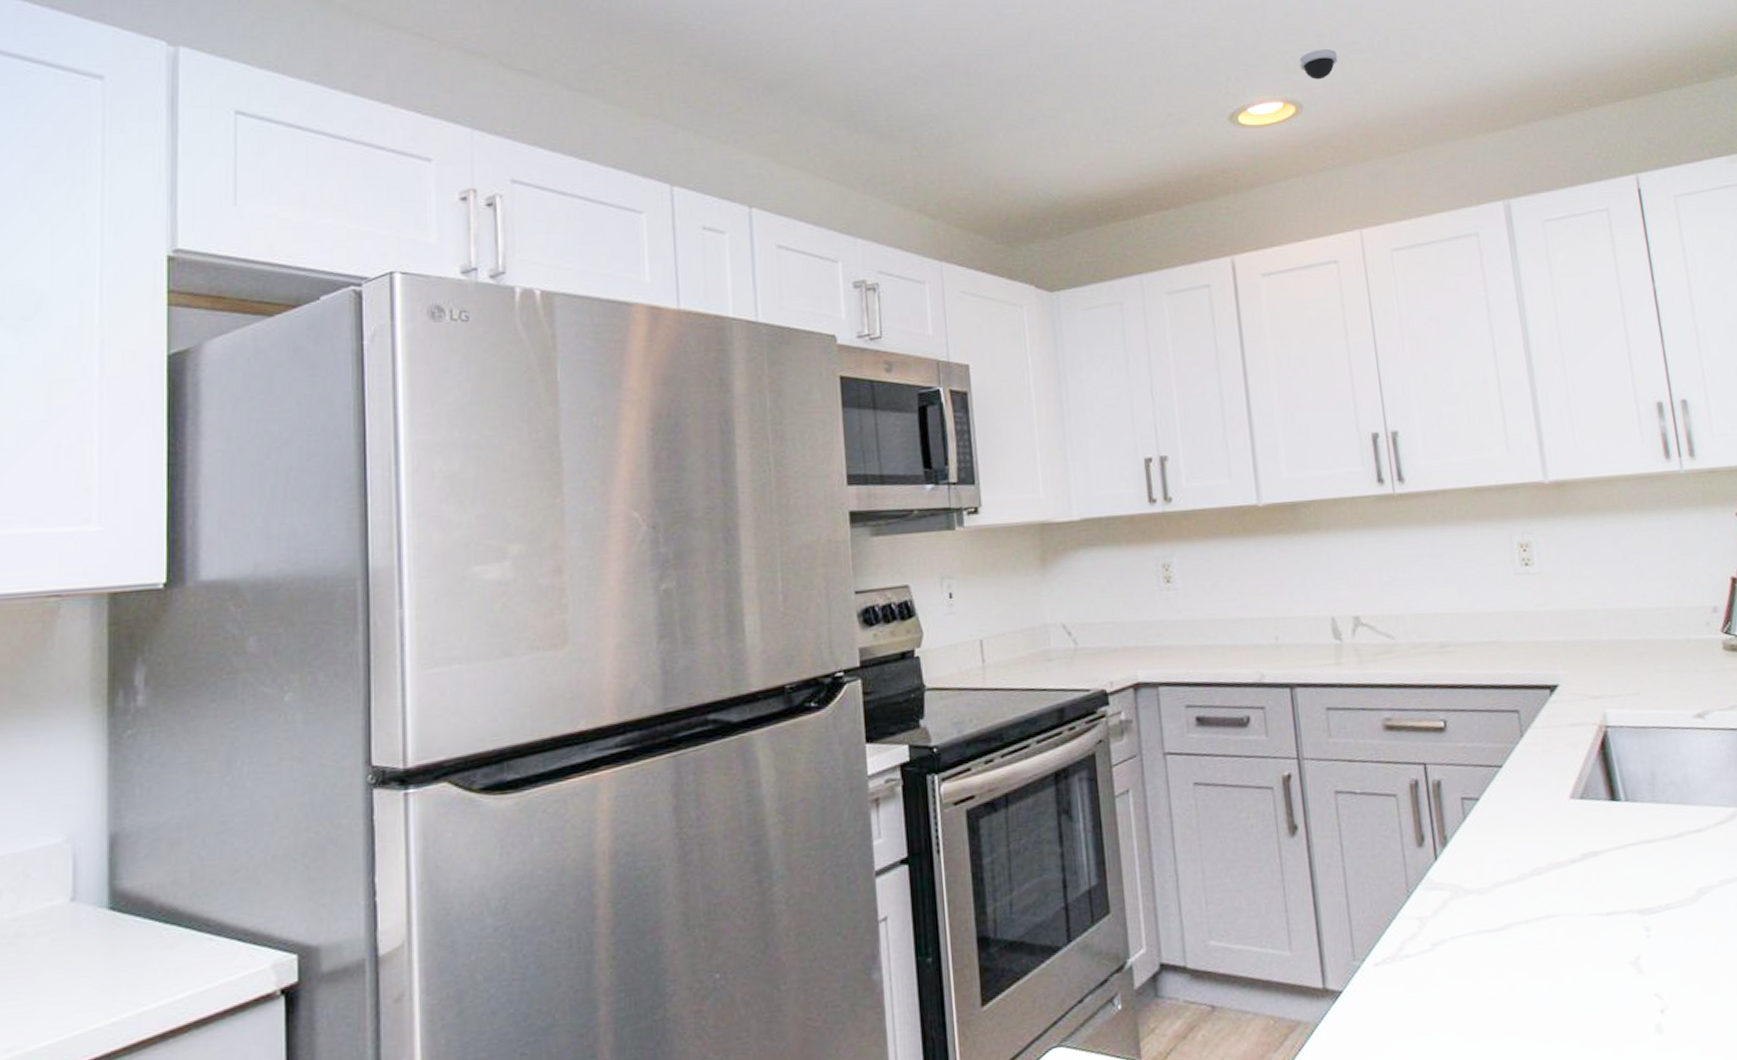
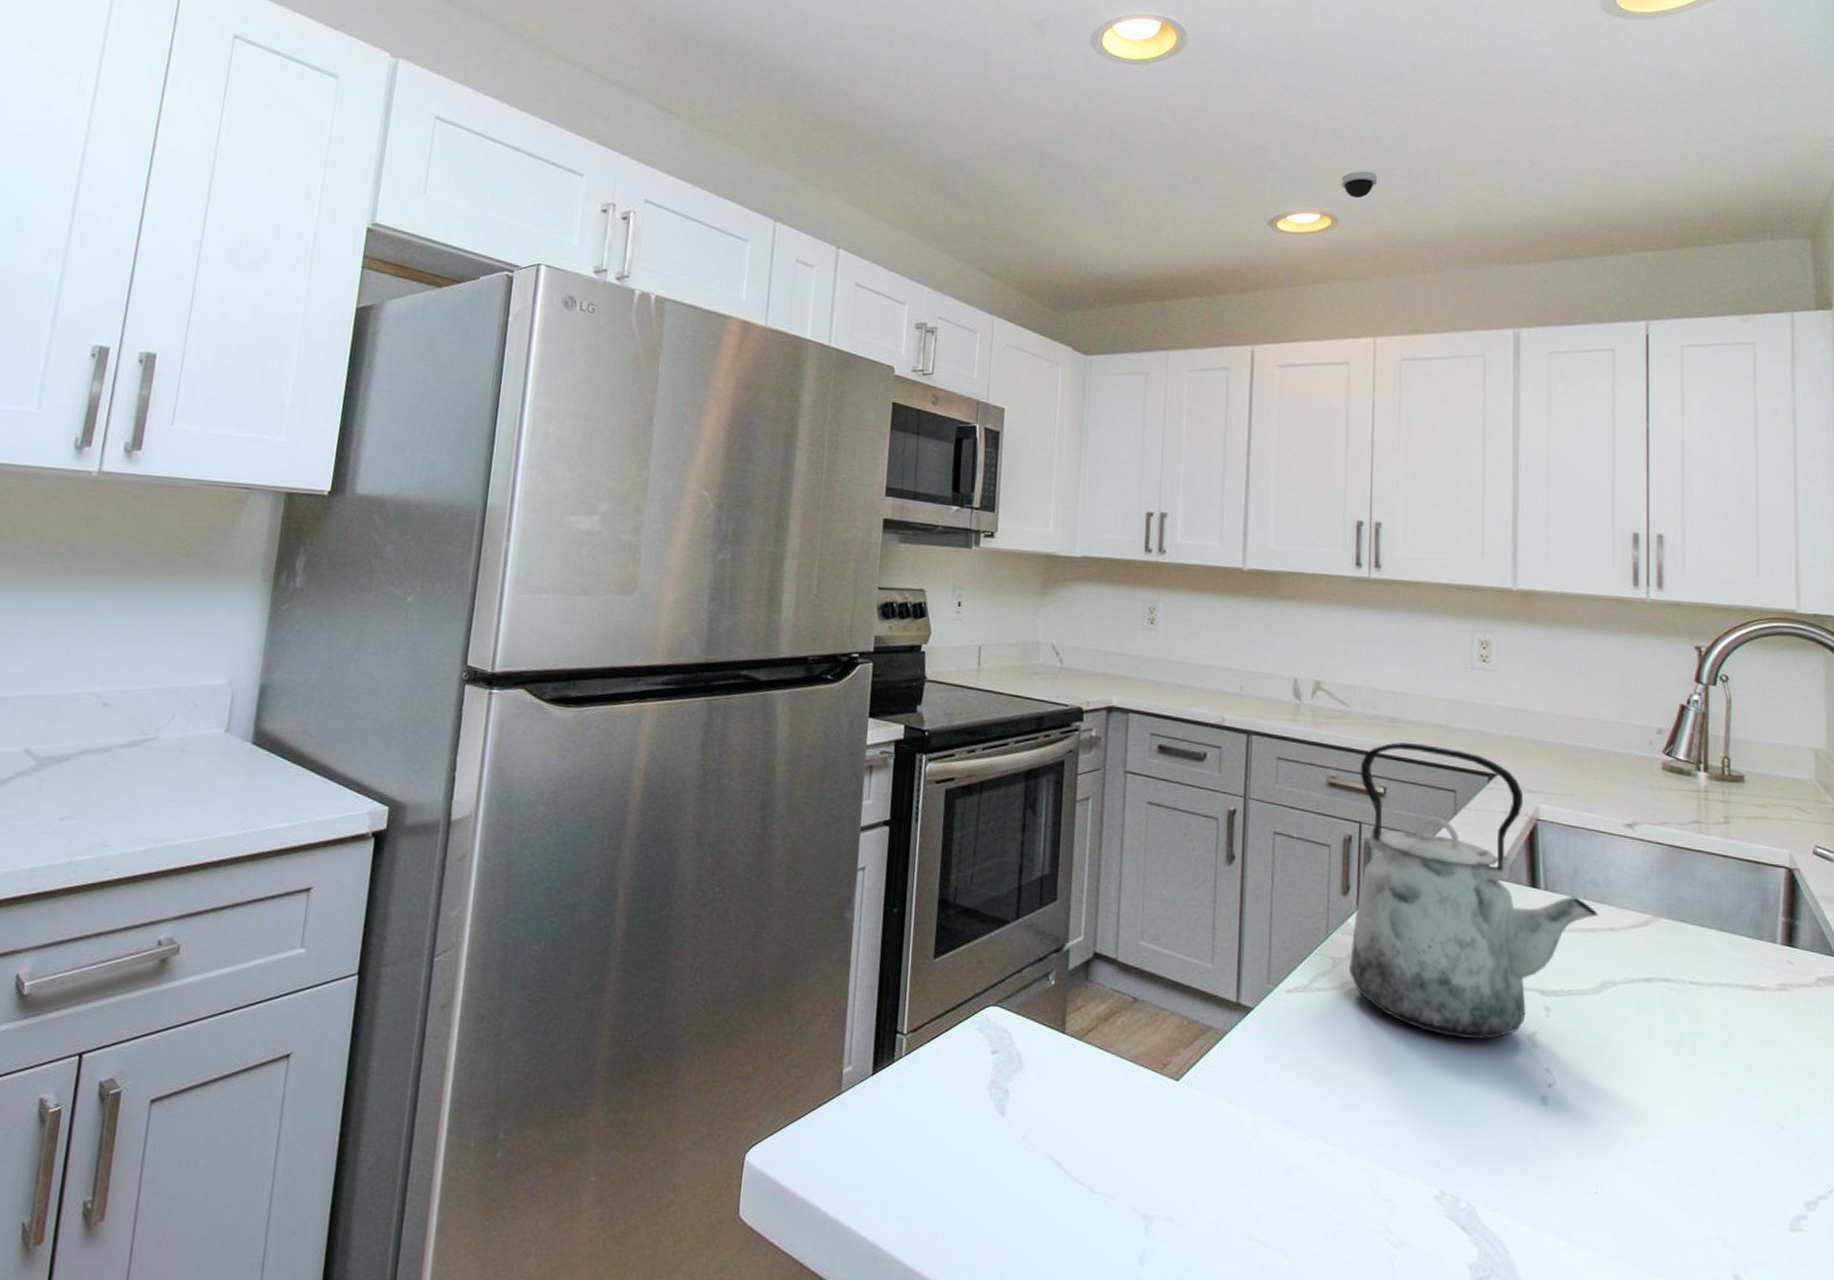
kettle: none [1415,665,1684,980] -> present [1349,742,1598,1040]

